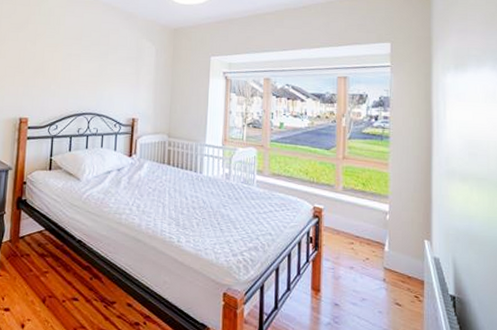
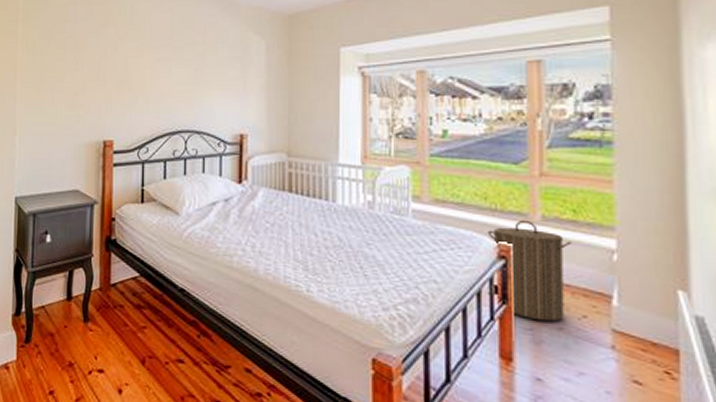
laundry hamper: none [307,189,361,263] -> present [487,219,572,322]

